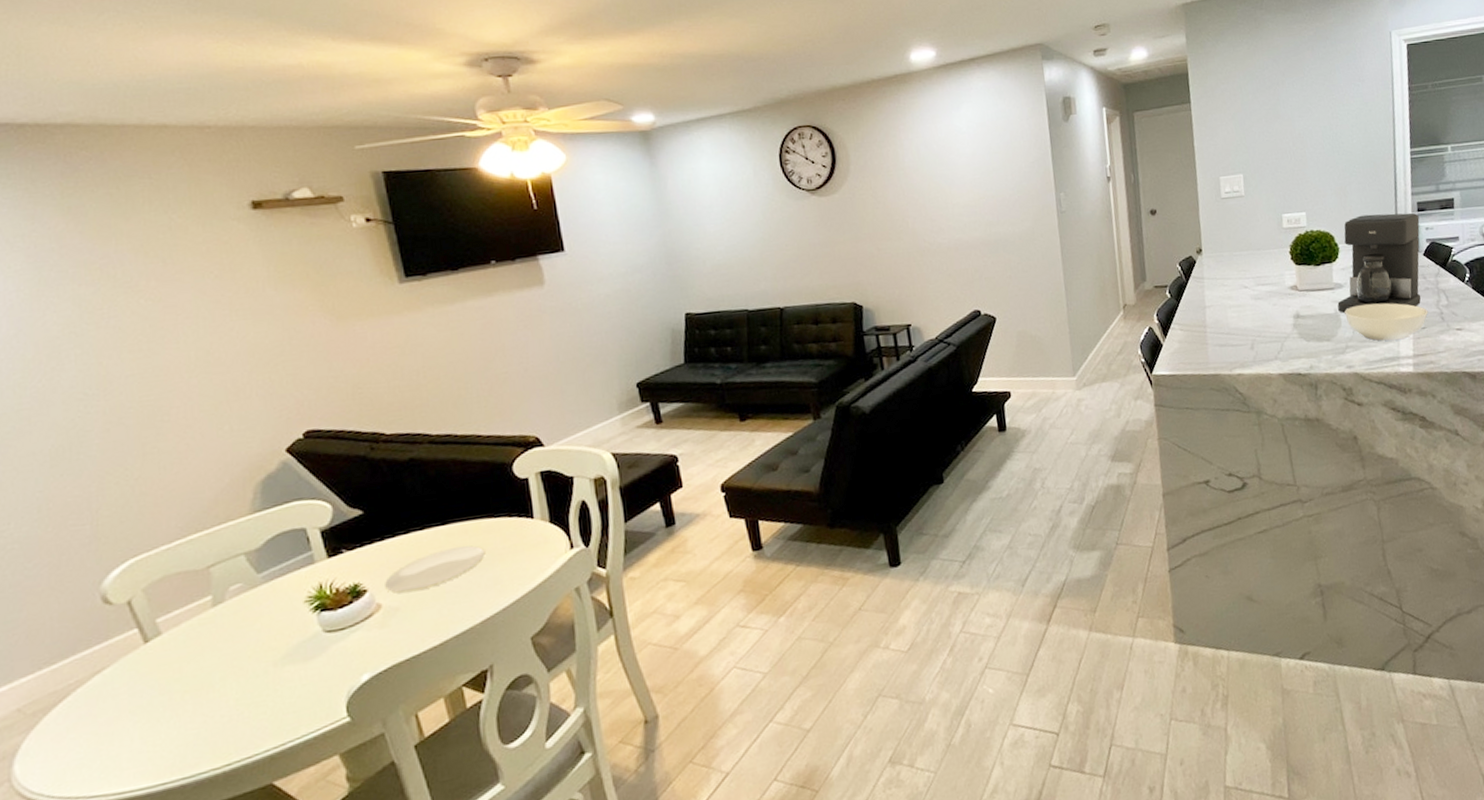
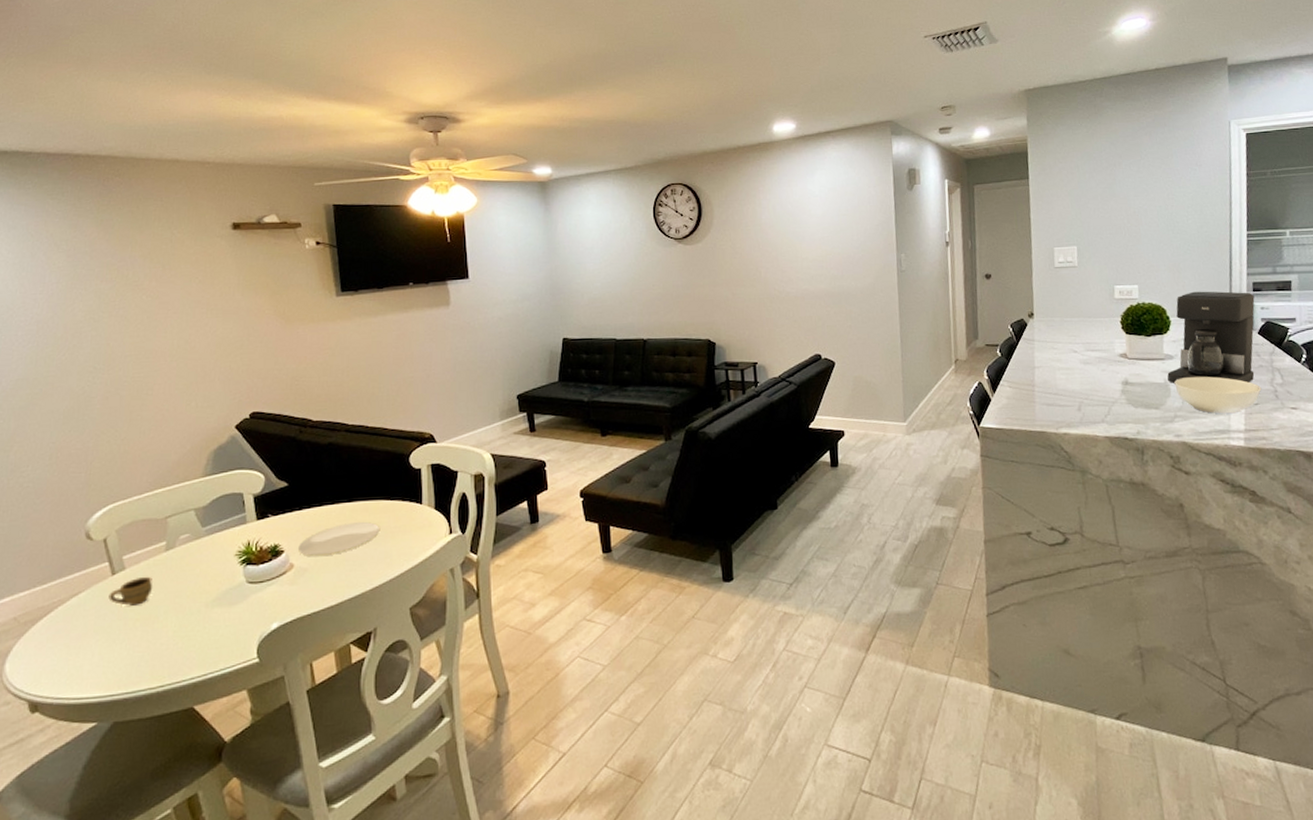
cup: none [143,639,202,677] -> present [108,576,153,606]

